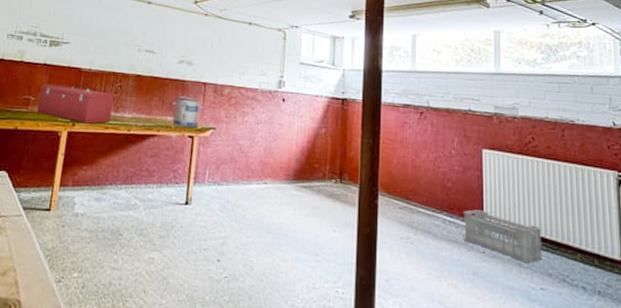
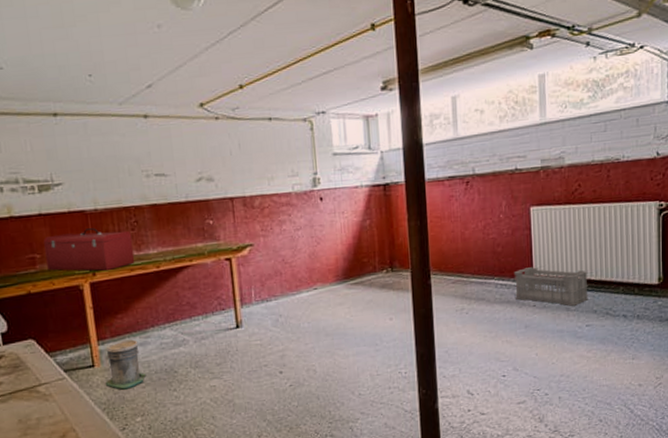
bucket: none [55,191,95,241] -> present [105,339,147,390]
paint can: present [171,96,203,128] -> none [199,216,235,251]

